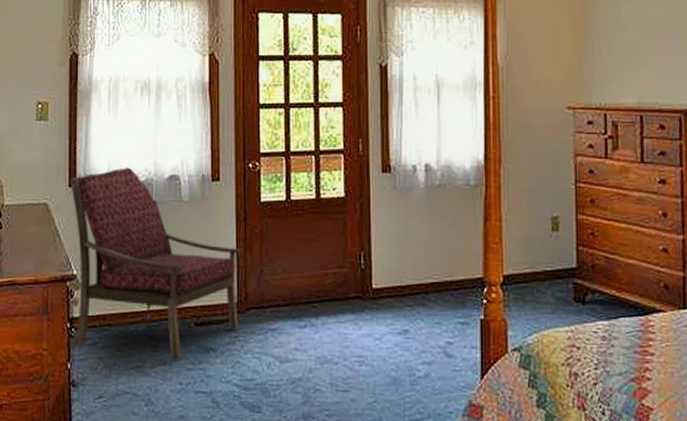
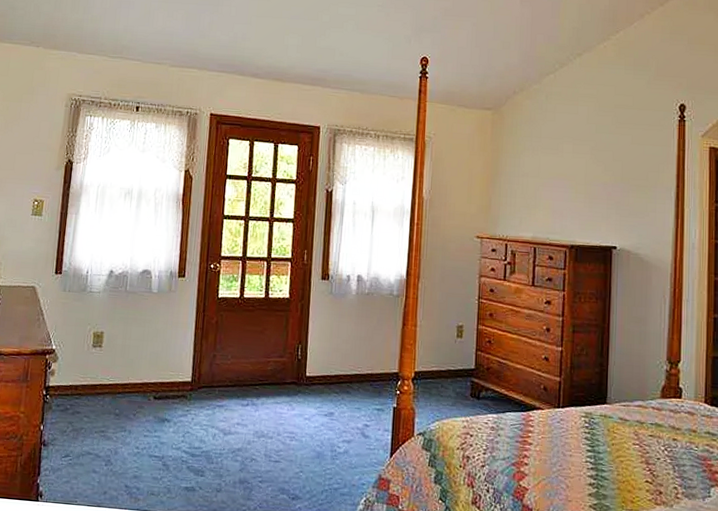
armchair: present [70,167,242,359] -> none [49,260,199,427]

